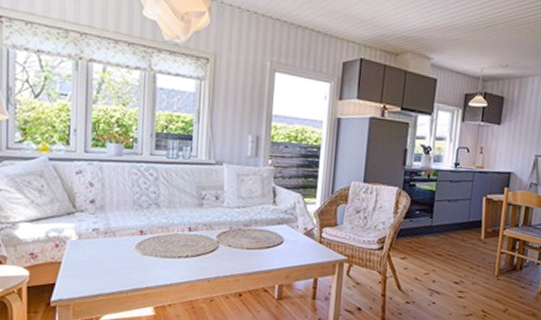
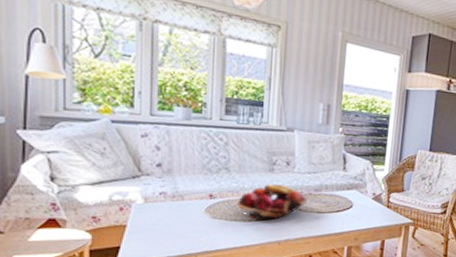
fruit basket: none [166,219,236,256] -> present [236,184,307,220]

